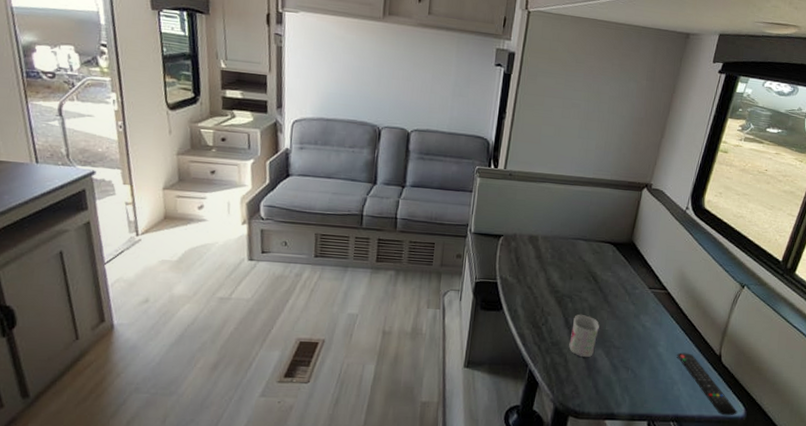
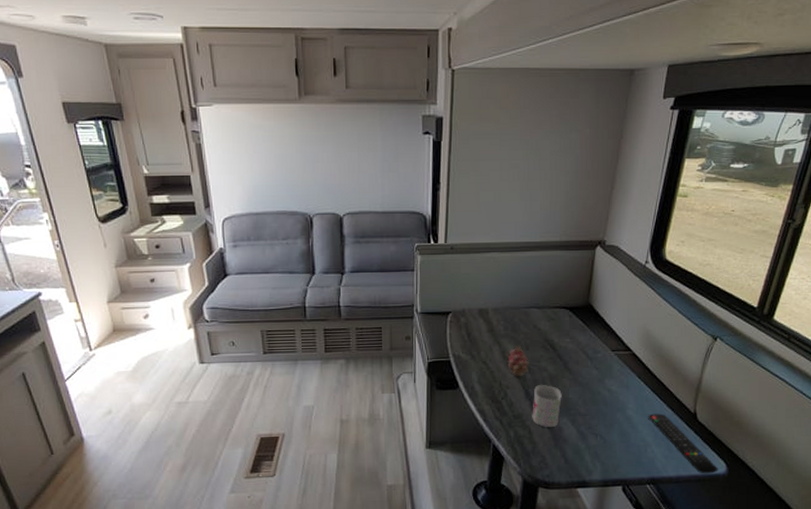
fruit: none [550,274,572,305] -> present [506,346,529,377]

